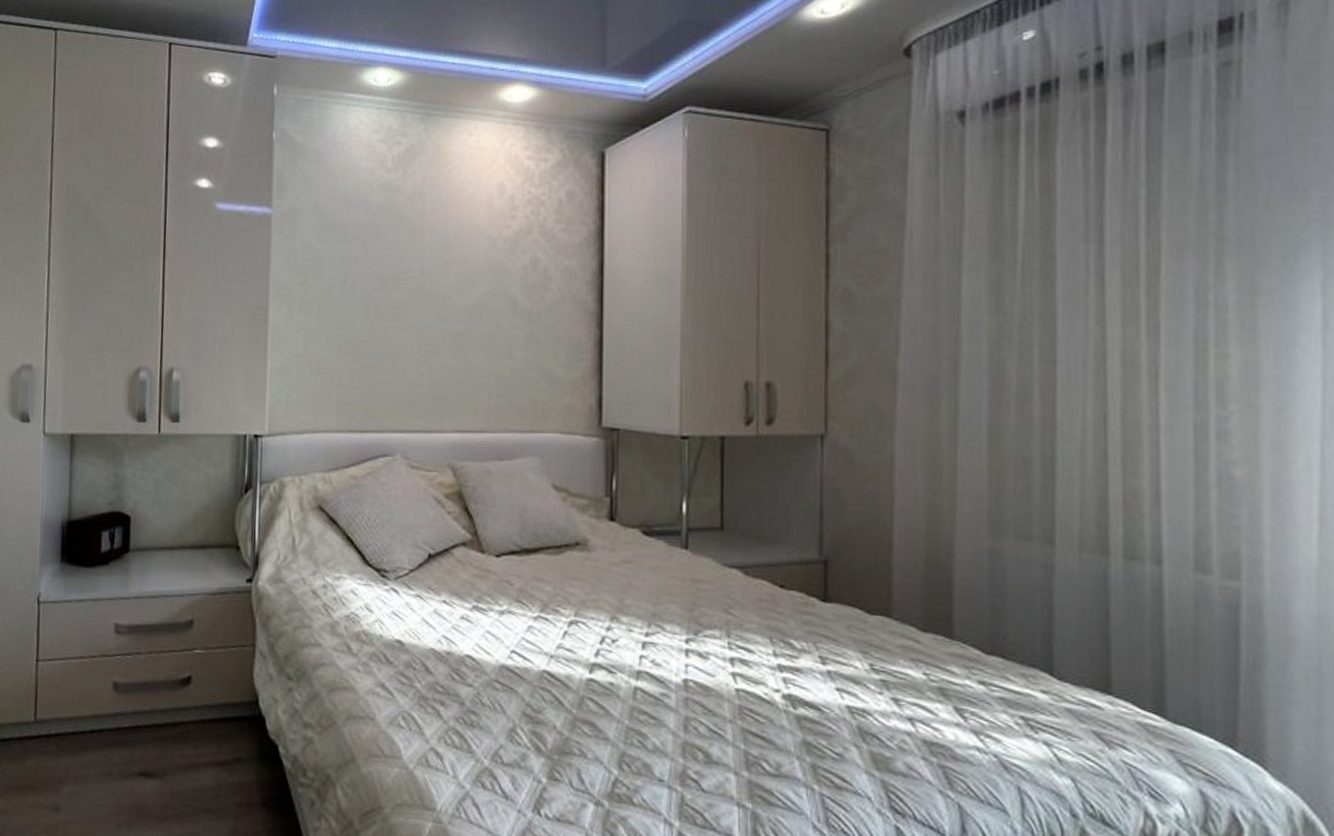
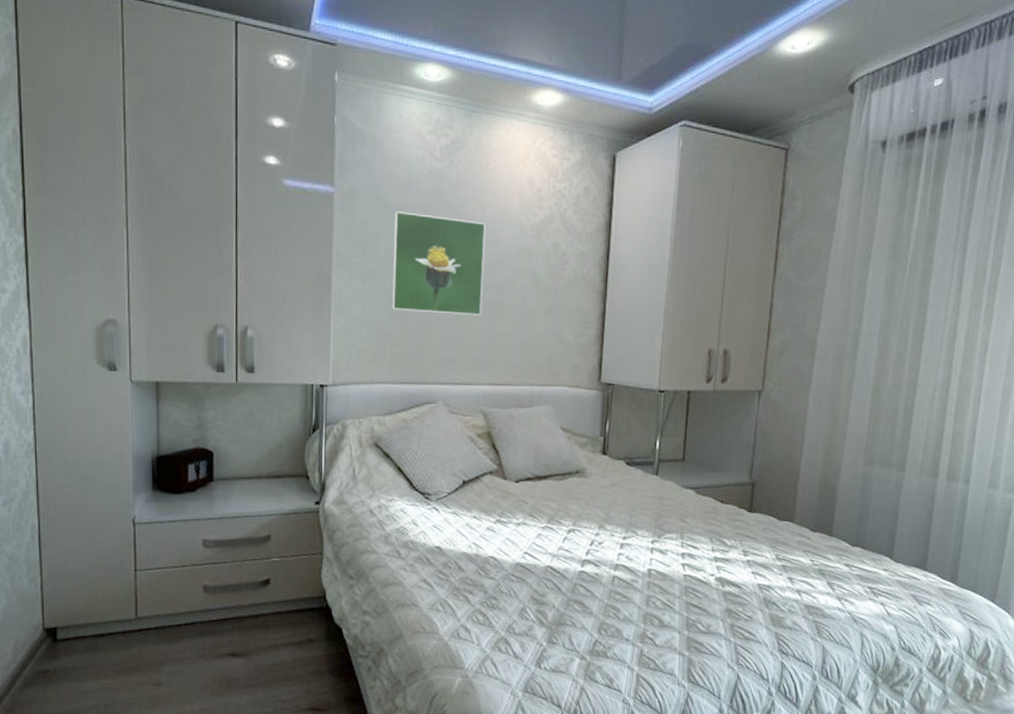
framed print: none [338,231,448,348] -> present [392,211,486,316]

